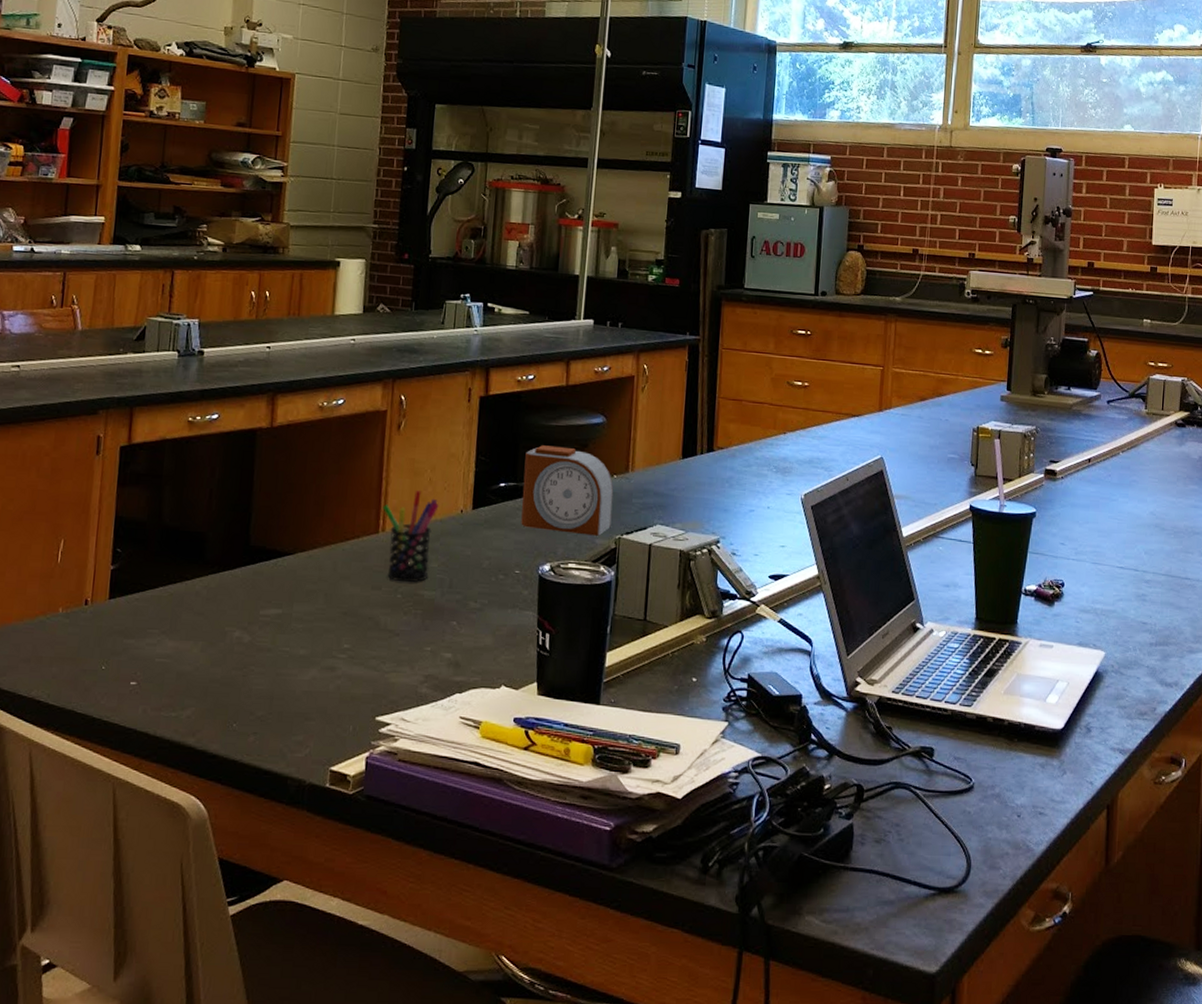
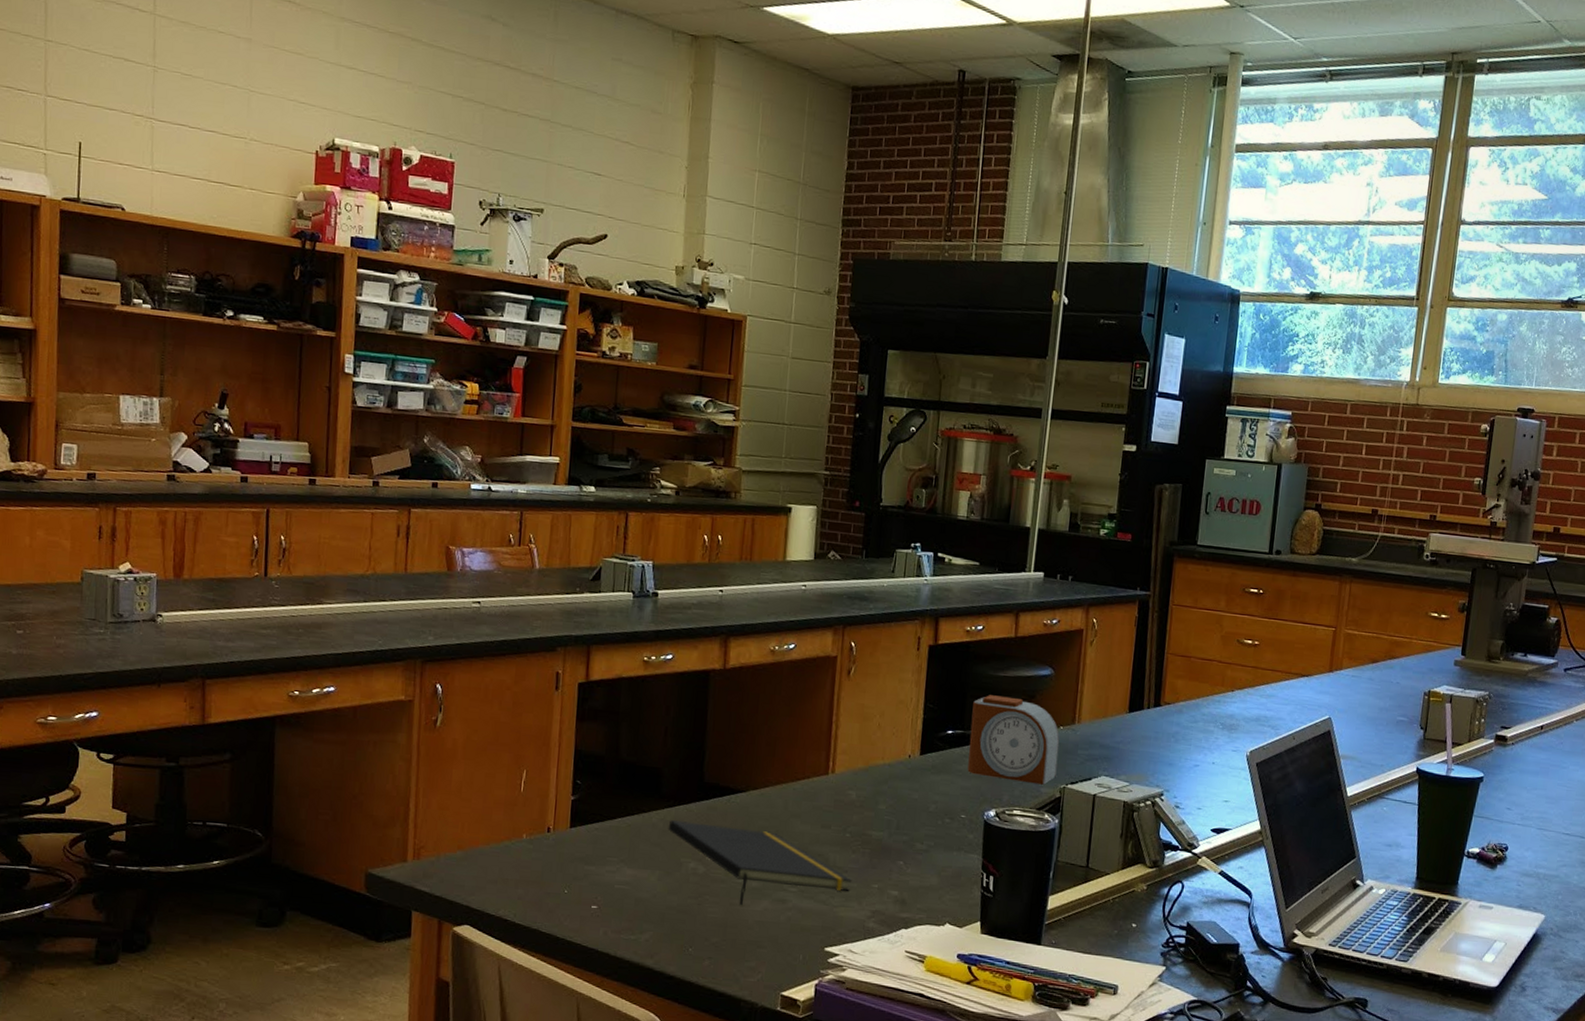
notepad: none [212,586,404,675] -> present [668,820,852,905]
pen holder: present [382,490,439,583] -> none [832,735,888,823]

